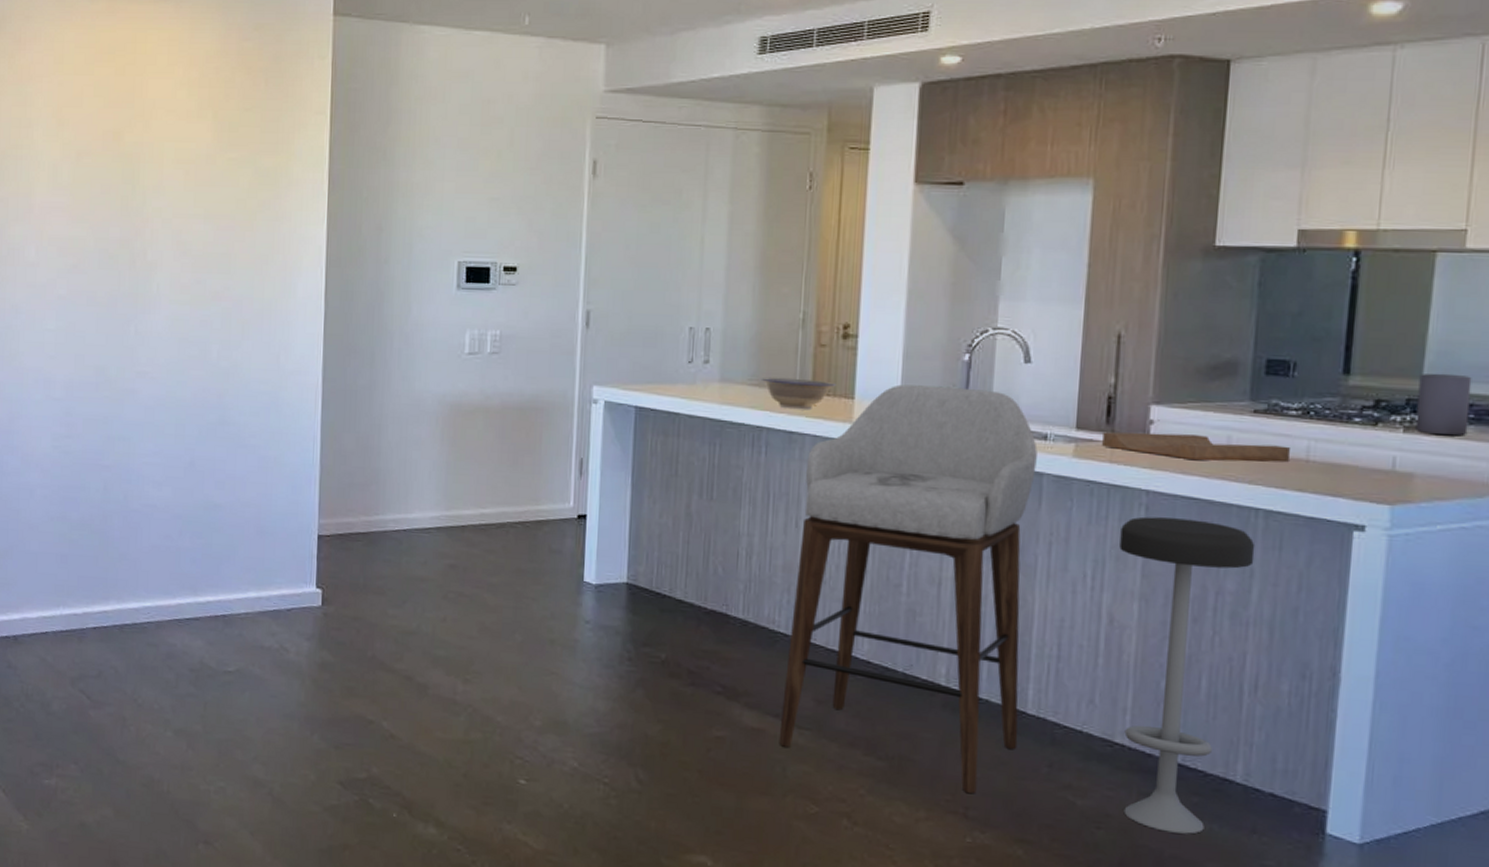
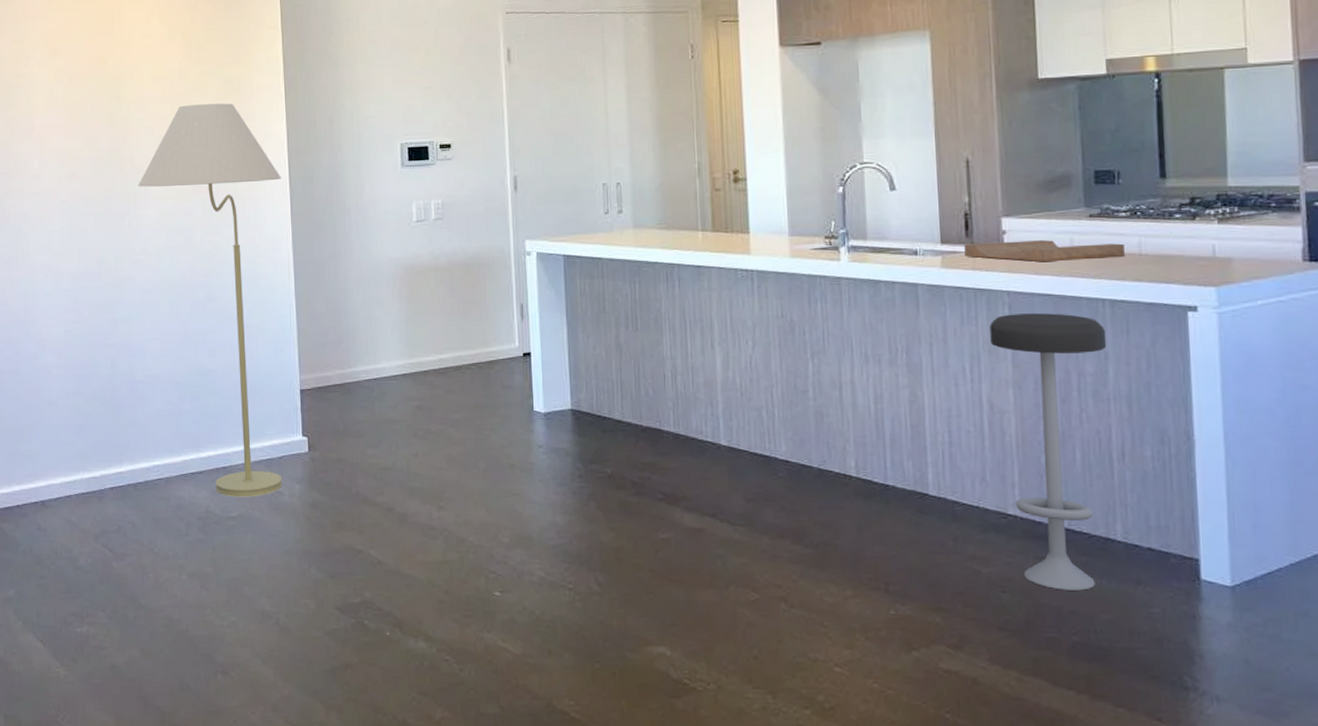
floor lamp: none [149,196,316,652] -> present [138,103,283,498]
bowl: present [759,376,836,411] -> none [667,219,733,247]
bar stool: present [779,384,1038,794] -> none [715,216,925,571]
canister: present [1415,373,1472,436] -> none [1225,170,1272,224]

